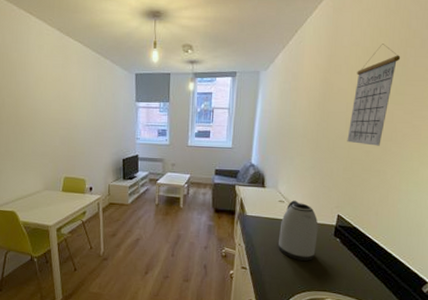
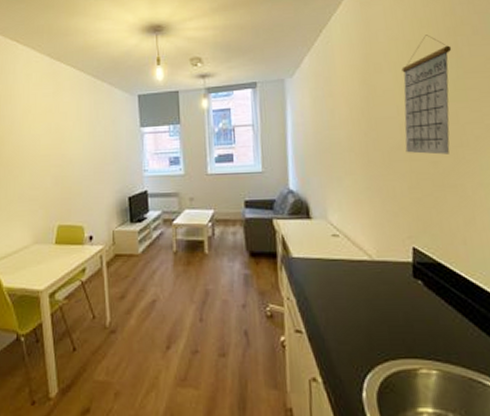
kettle: present [277,200,319,261] -> none [338,233,393,315]

